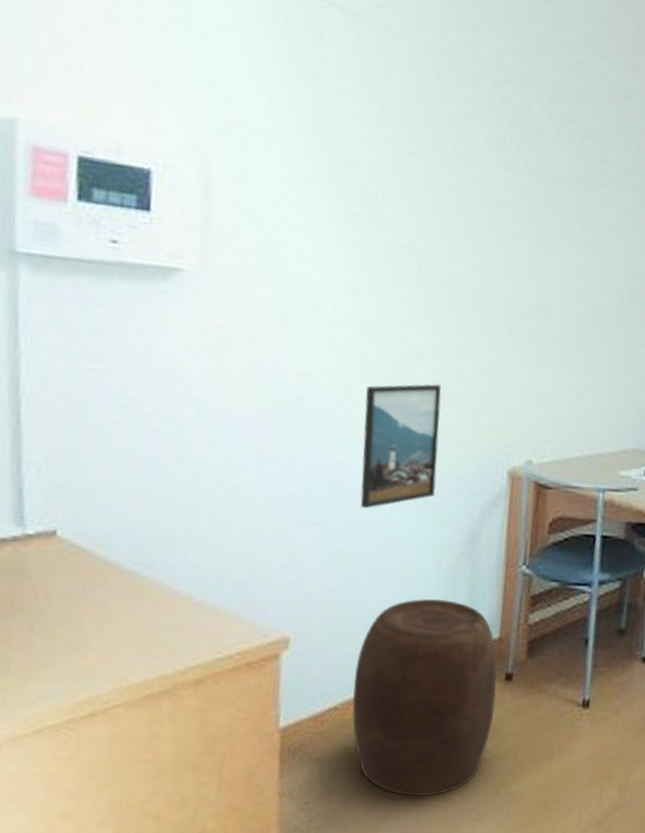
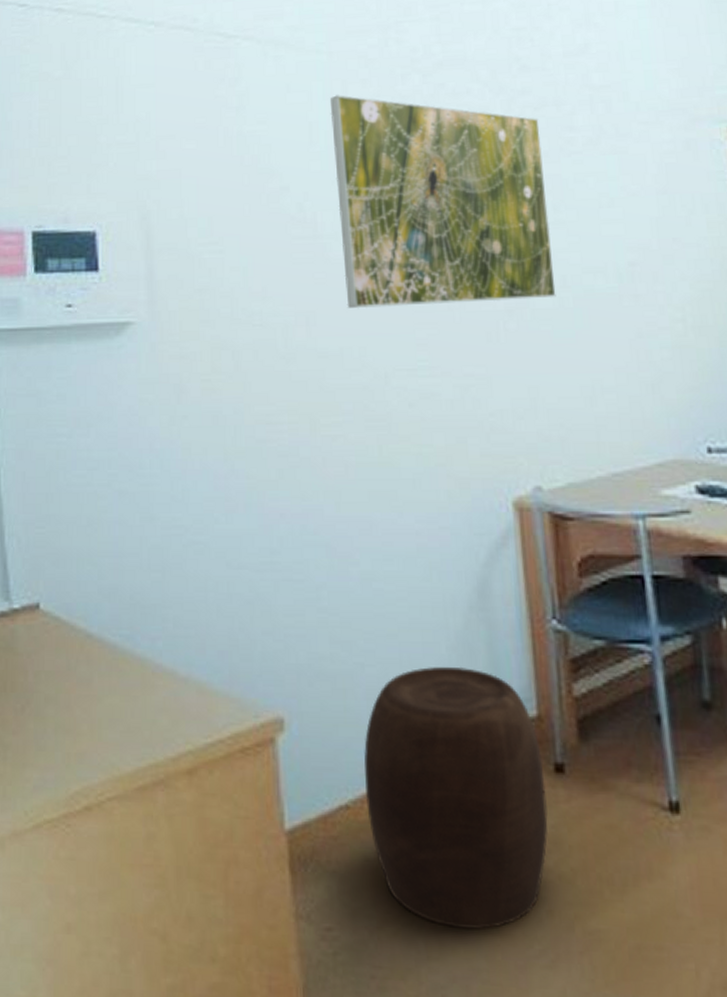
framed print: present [360,383,441,509] -> none [333,408,428,560]
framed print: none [394,84,583,307] -> present [330,95,556,309]

